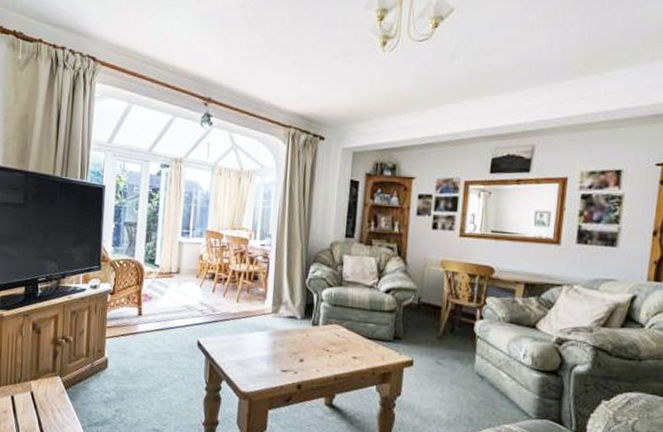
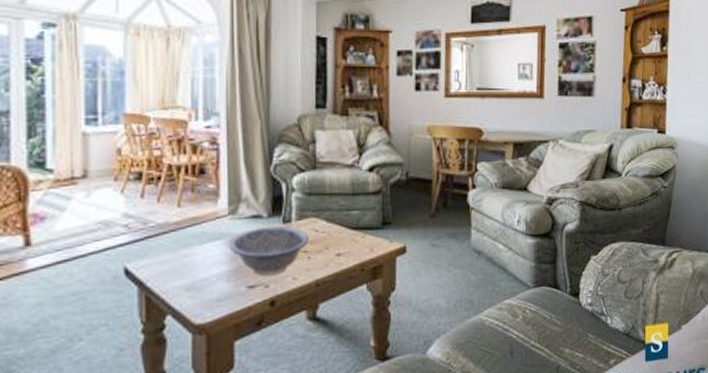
decorative bowl: none [270,326,332,366] -> present [228,225,309,277]

